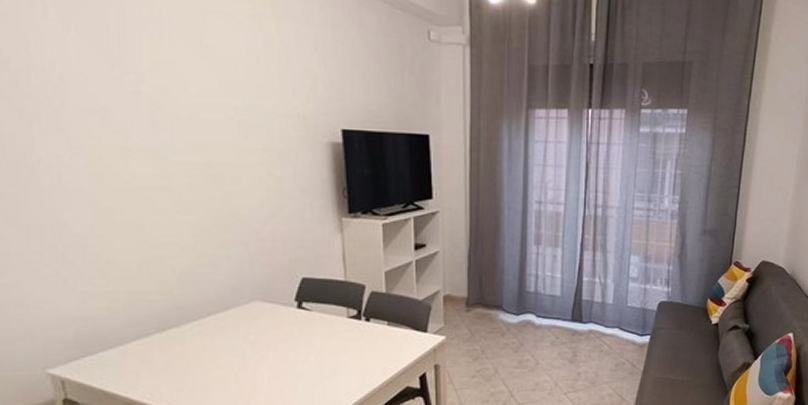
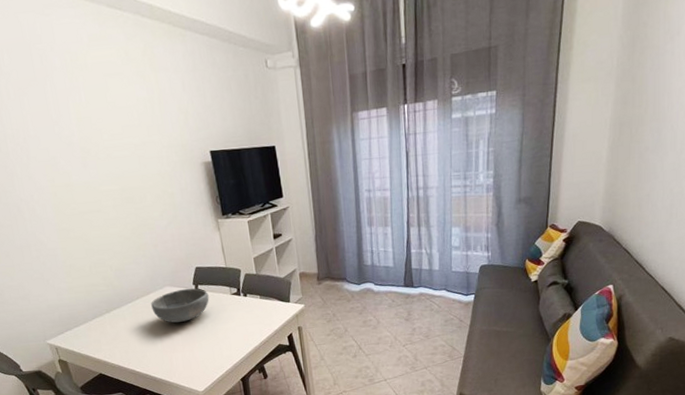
bowl: none [228,306,316,353] -> present [151,288,209,323]

